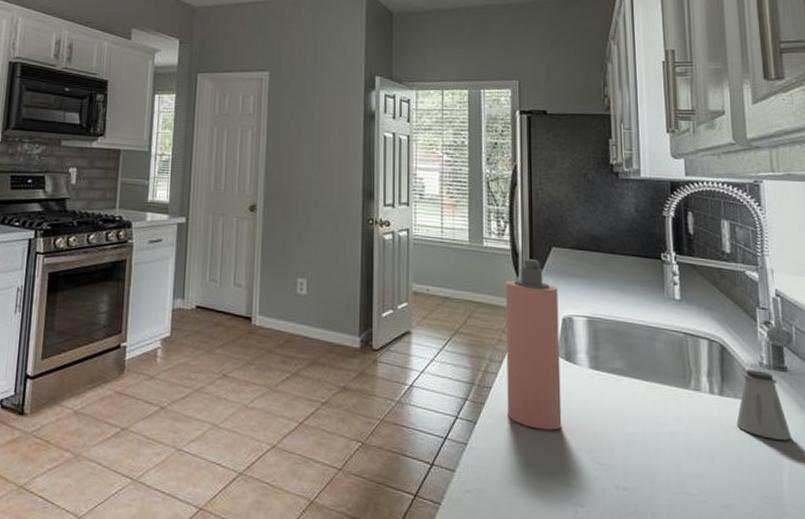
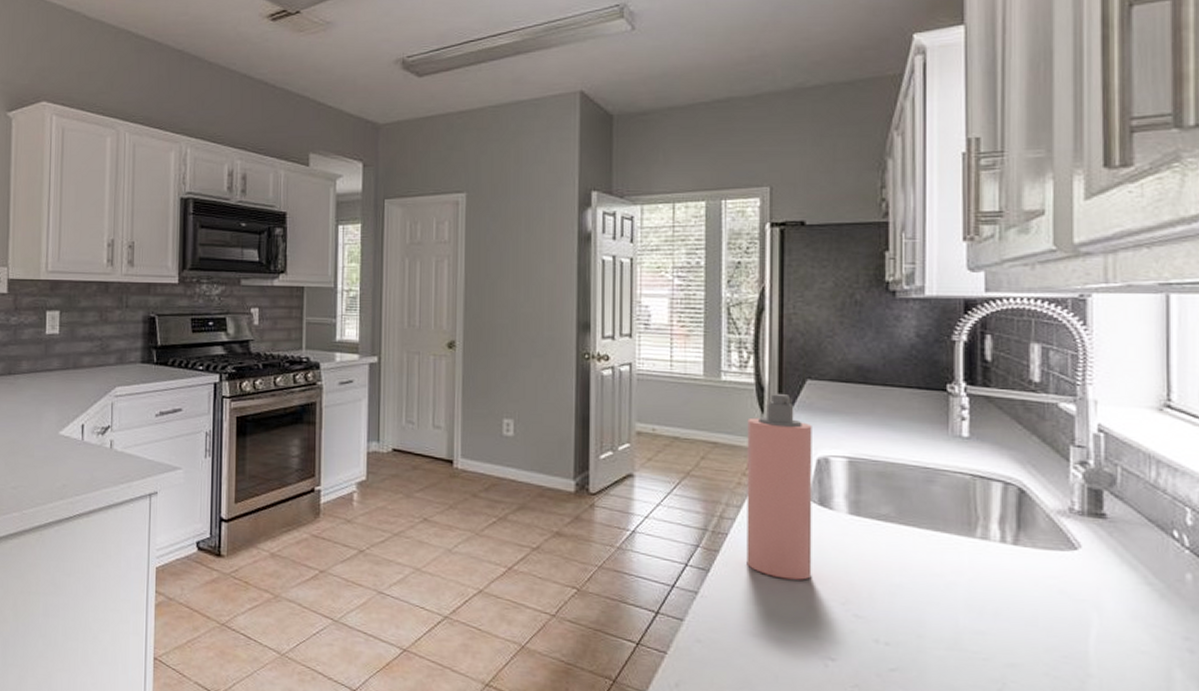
saltshaker: present [736,369,792,440] -> none [1033,516,1106,595]

